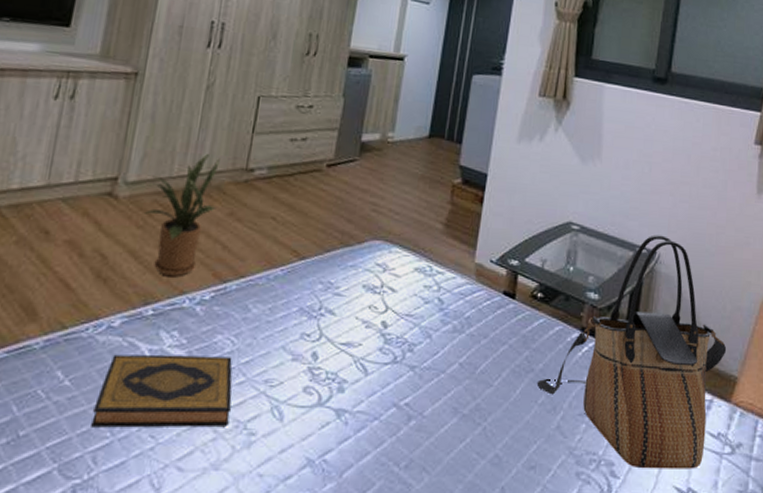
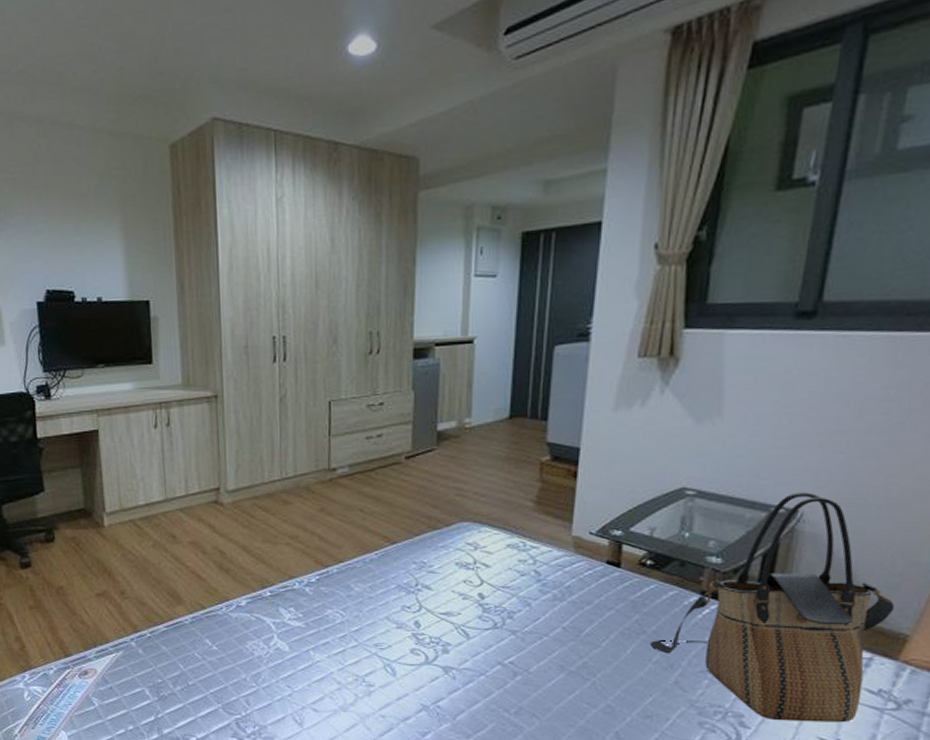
hardback book: present [91,354,232,428] -> none [239,626,349,680]
house plant: present [143,154,220,277] -> none [245,460,308,565]

